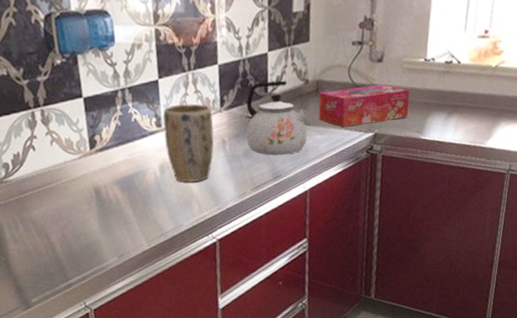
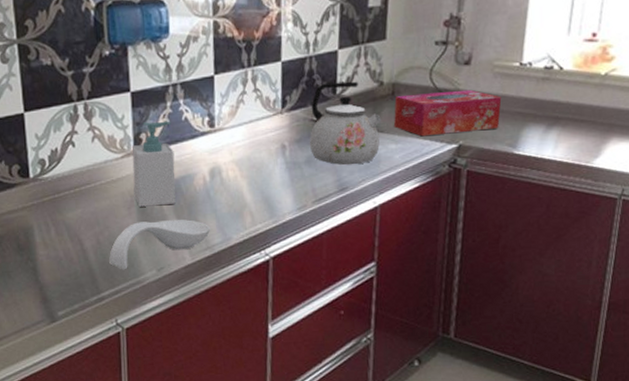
spoon rest: none [74,211,164,259] -> present [109,219,211,270]
soap bottle: none [87,123,131,202] -> present [131,121,176,207]
plant pot: present [163,103,214,183] -> none [216,102,273,190]

